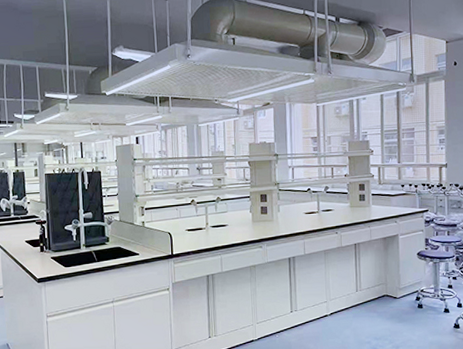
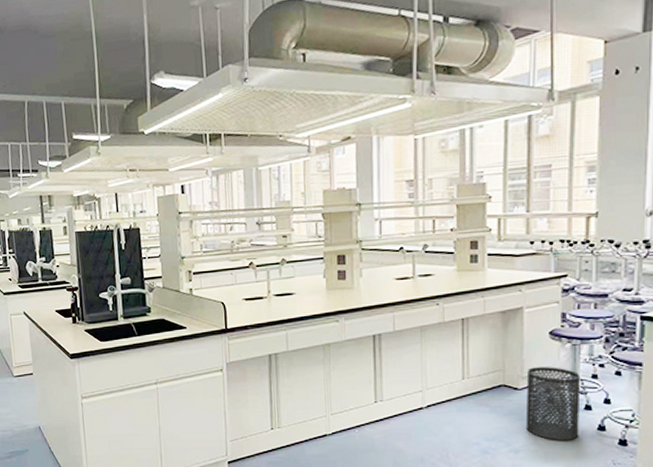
trash can: none [402,280,441,337] -> present [525,367,581,440]

